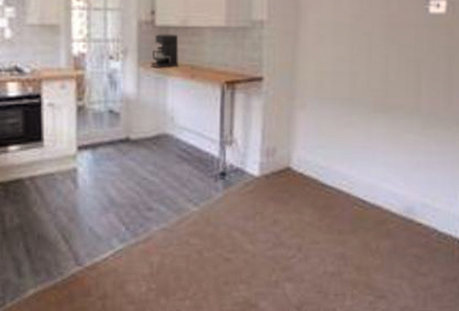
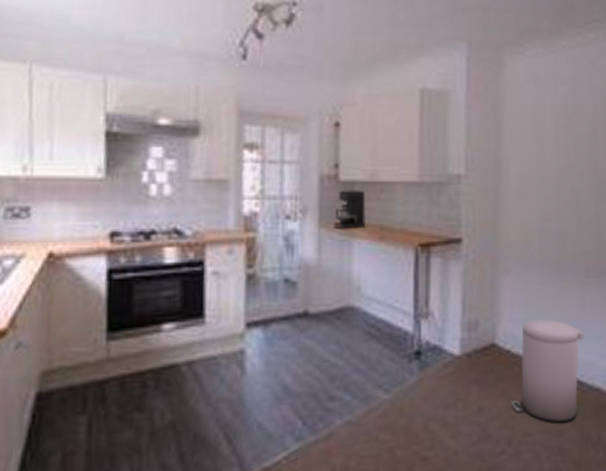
pedal bin: none [302,147,370,234] -> present [510,319,585,423]

